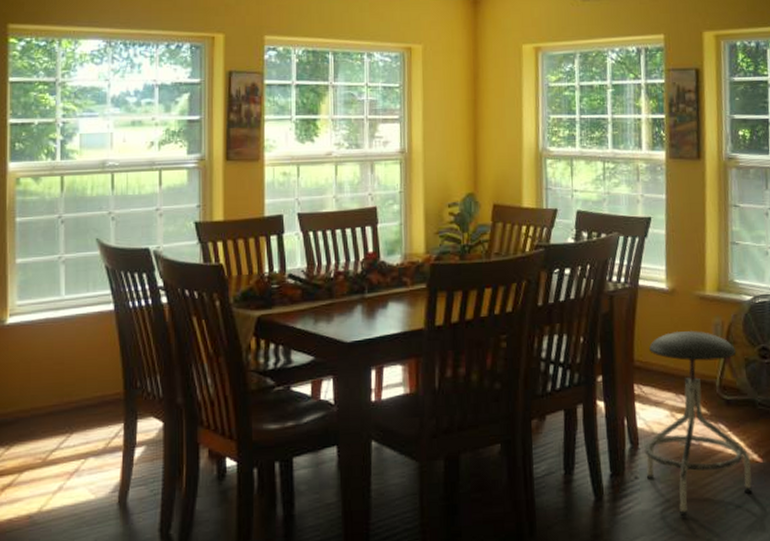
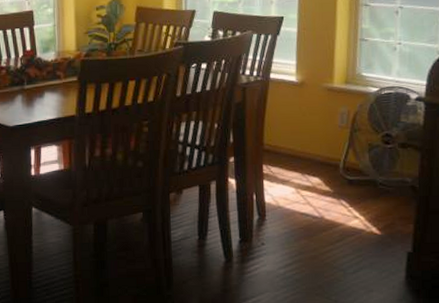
stool: present [644,330,752,517] -> none [271,118,370,278]

